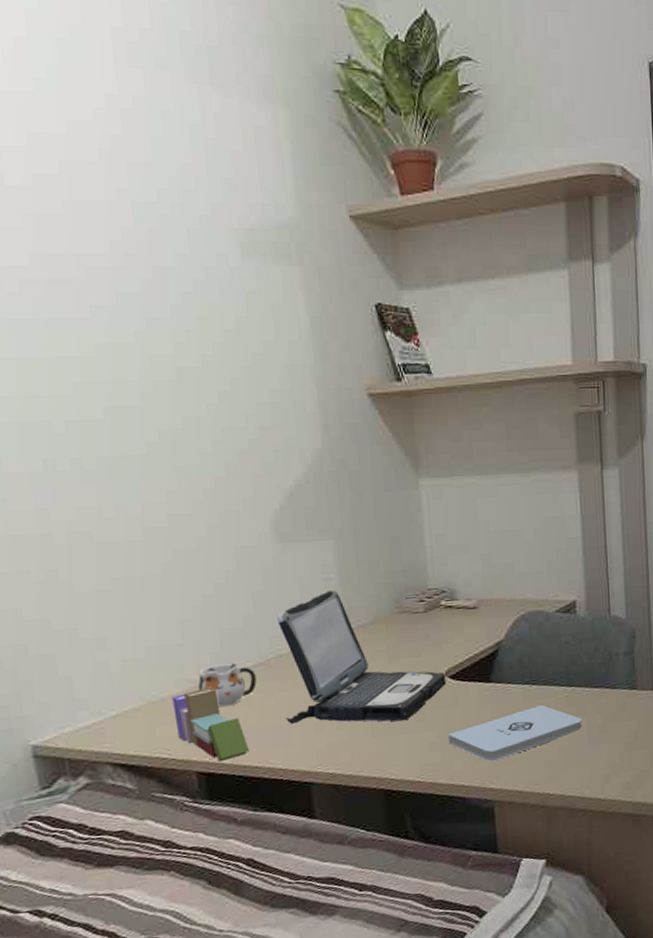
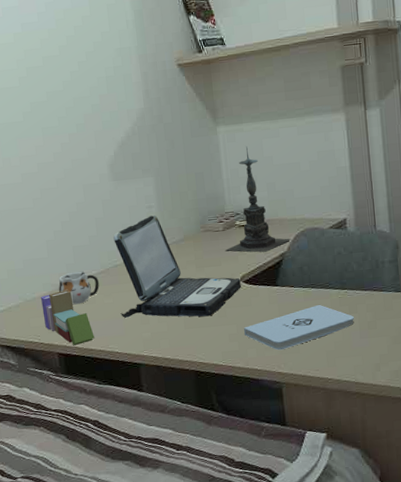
candle holder: none [427,506,510,641] -> present [225,146,292,253]

